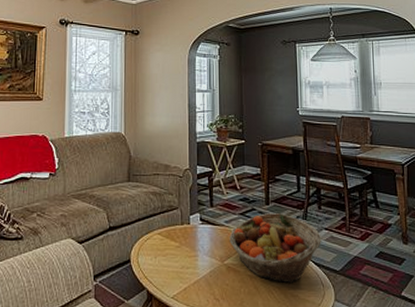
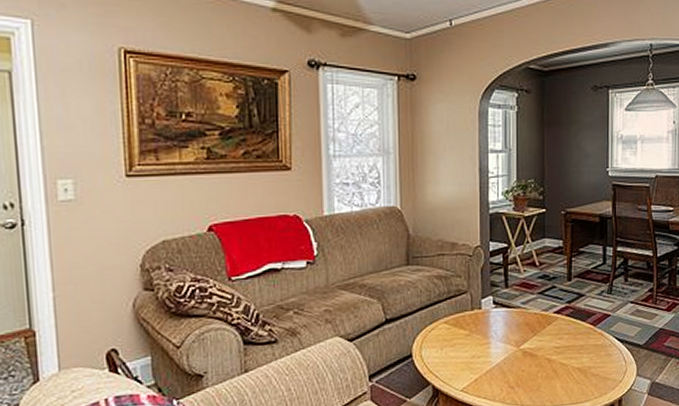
fruit basket: present [229,212,322,284] -> none [526,288,626,363]

